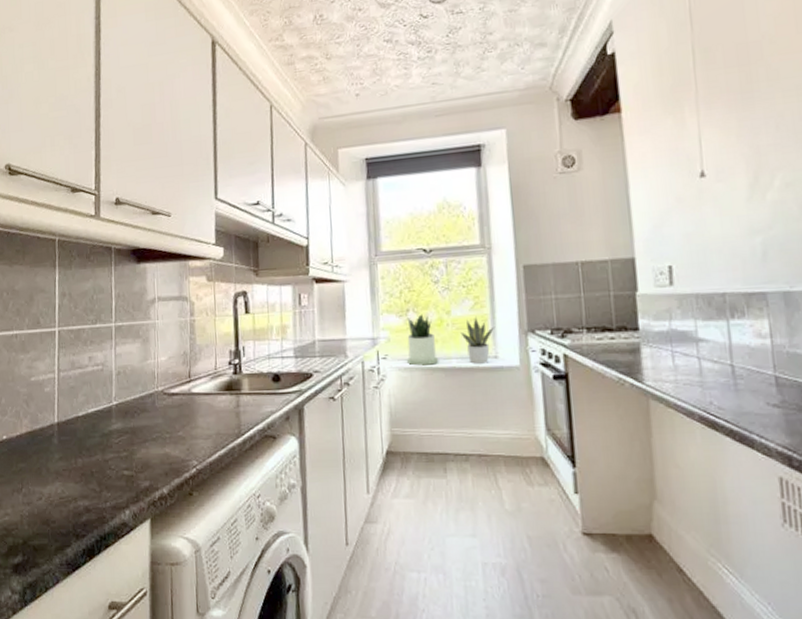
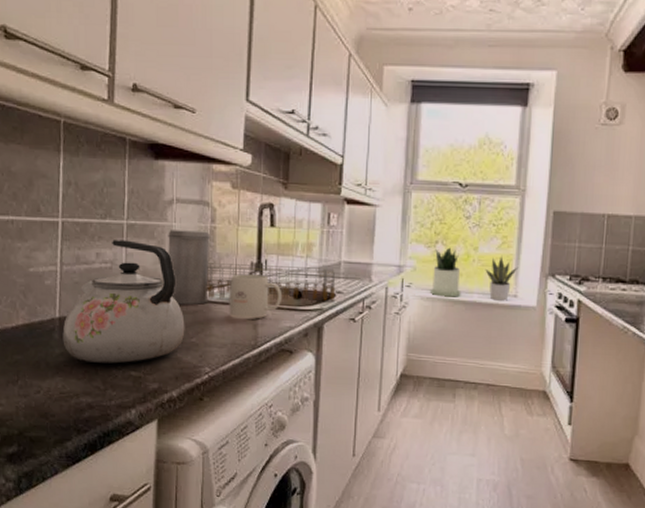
kettle: none [60,341,172,465] -> present [62,240,185,364]
canister: none [152,325,192,400] -> present [168,230,211,306]
dish rack: none [189,348,313,390] -> present [207,263,336,301]
mug: none [210,362,262,409] -> present [229,274,283,320]

